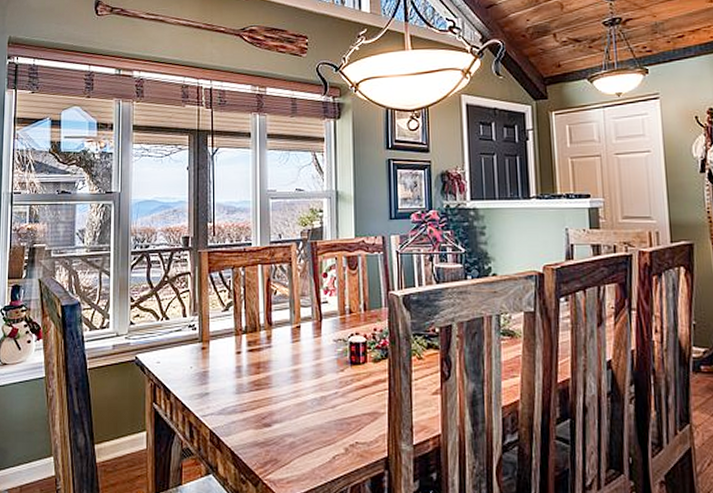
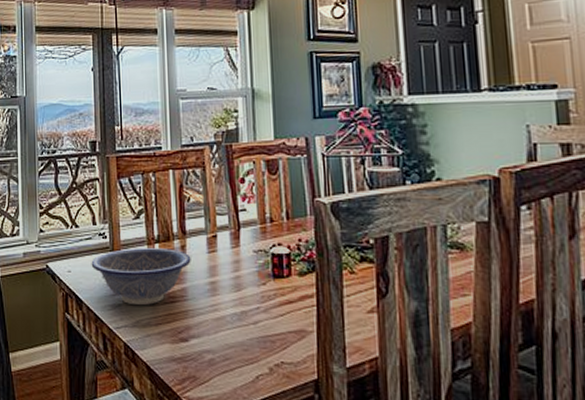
decorative bowl: none [180,339,276,394] -> present [91,248,191,306]

